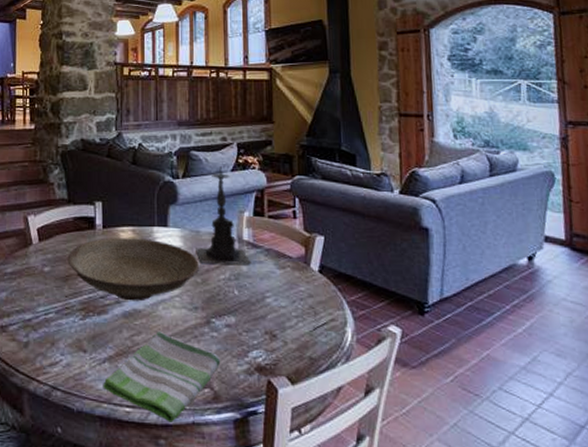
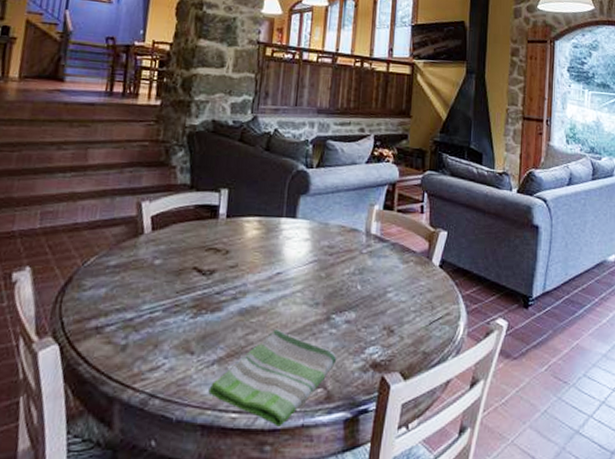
decorative bowl: present [67,238,199,301] -> none [183,228,325,297]
candle holder: present [196,166,251,265] -> none [322,158,377,259]

